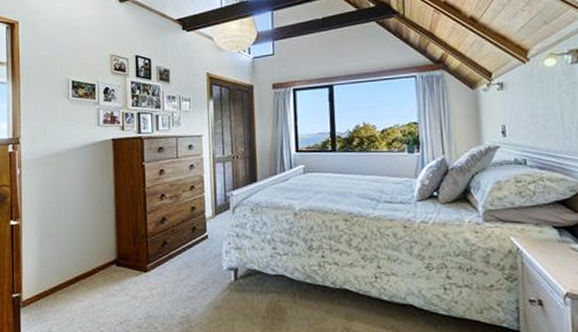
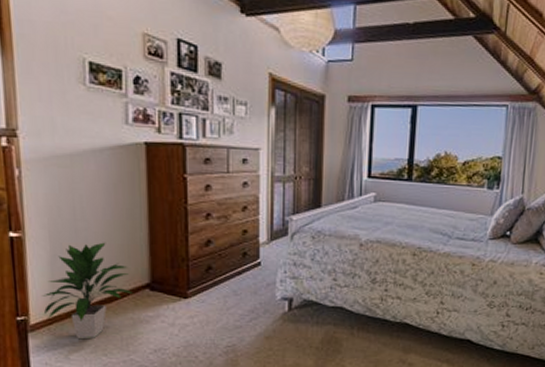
indoor plant: none [32,225,102,313] -> present [42,242,133,340]

